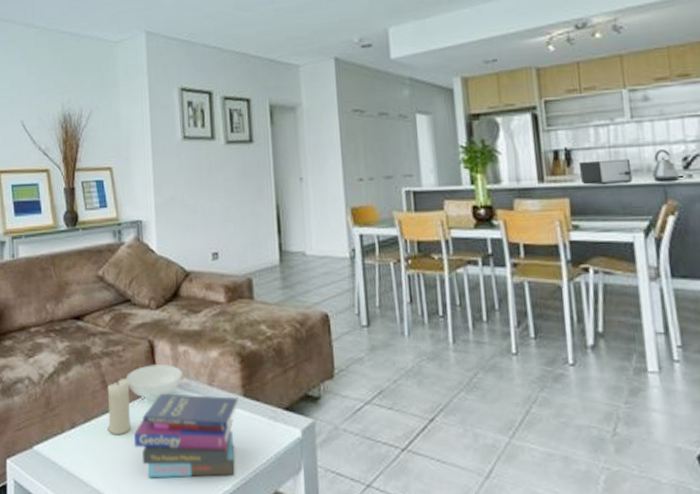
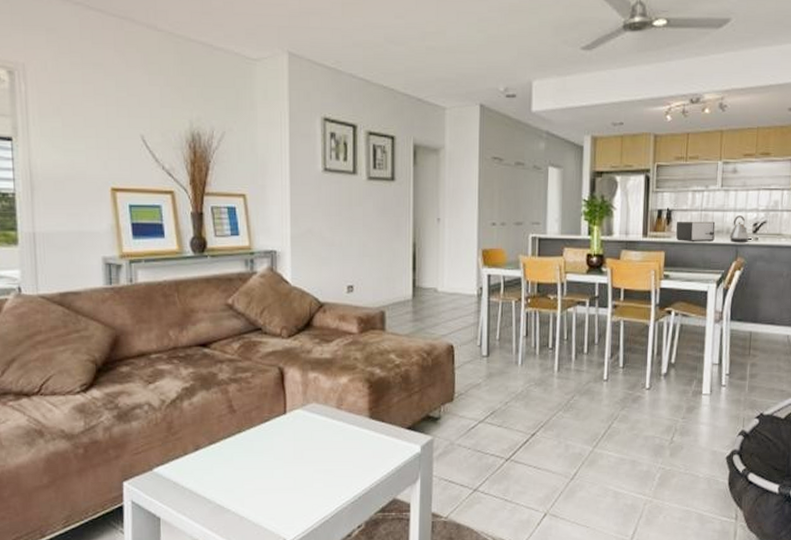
candle: present [107,378,132,434] -> none [233,402,258,455]
bowl: present [126,365,182,401] -> none [254,390,312,424]
books: present [133,393,239,479] -> none [260,416,365,493]

